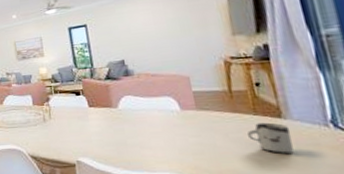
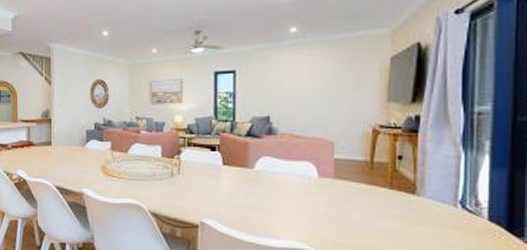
cup: present [248,122,294,153] -> none [379,197,421,231]

